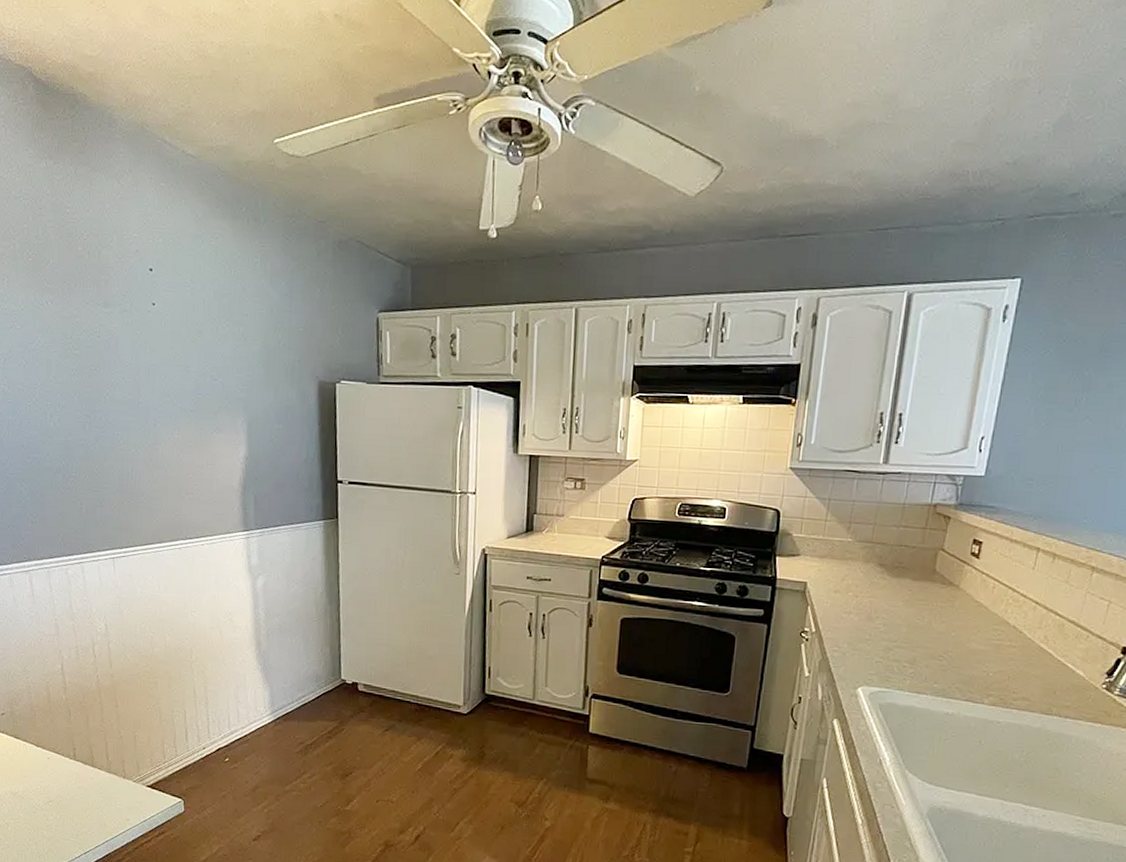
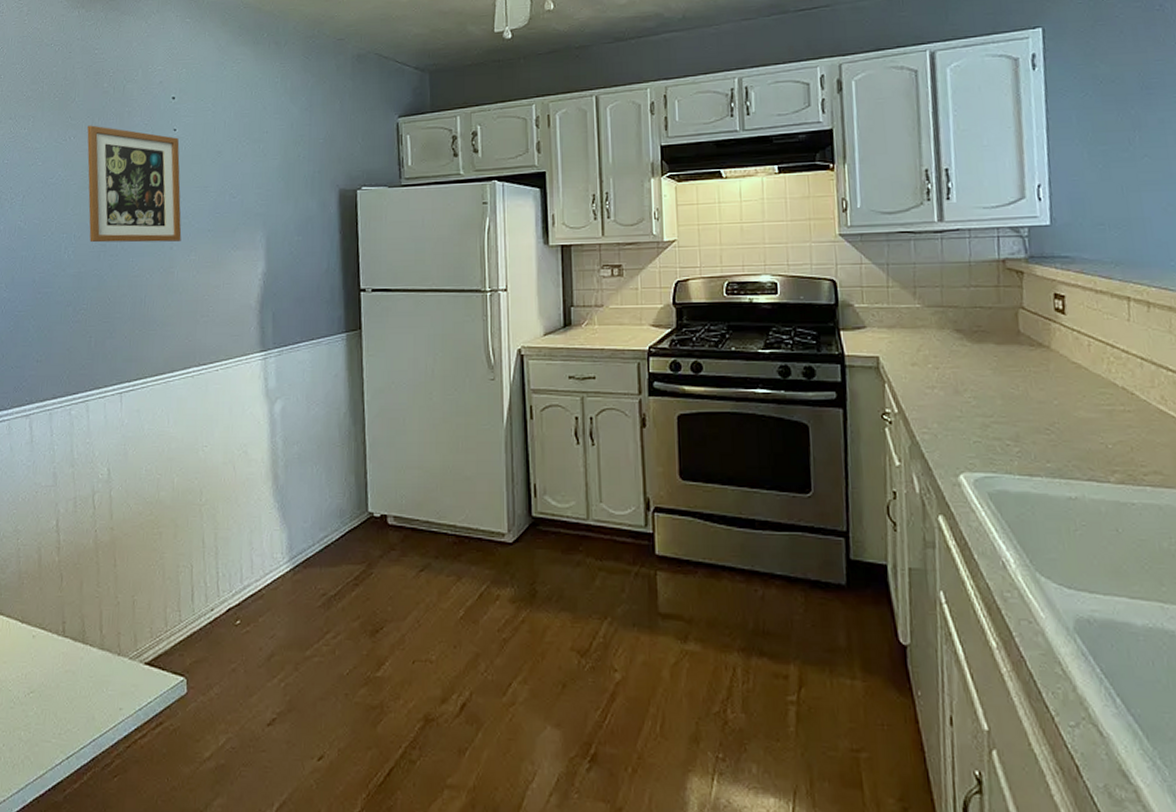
picture frame: none [64,291,165,419] -> present [87,125,182,243]

